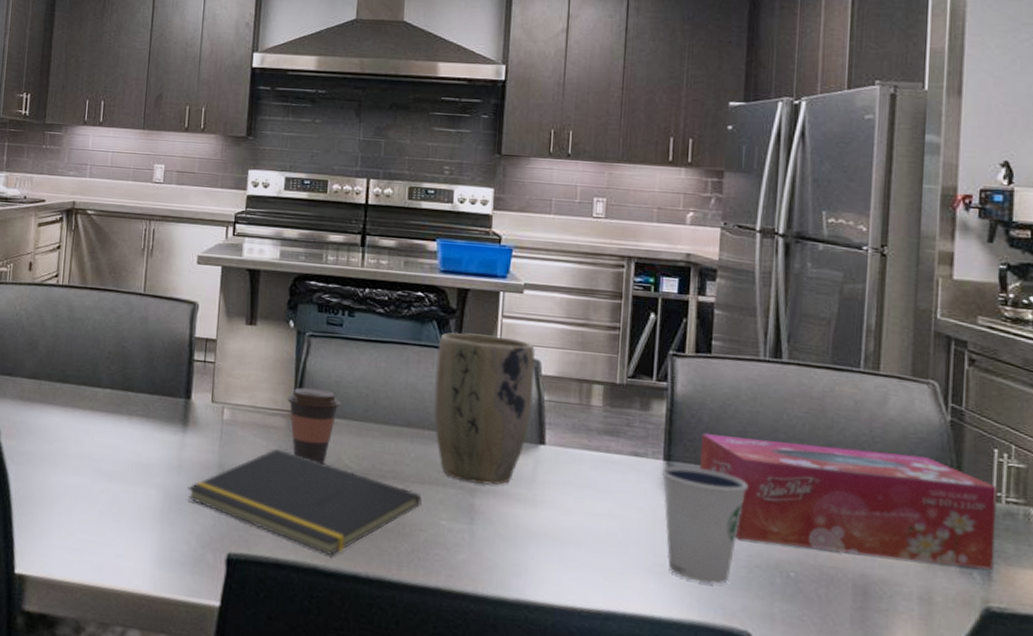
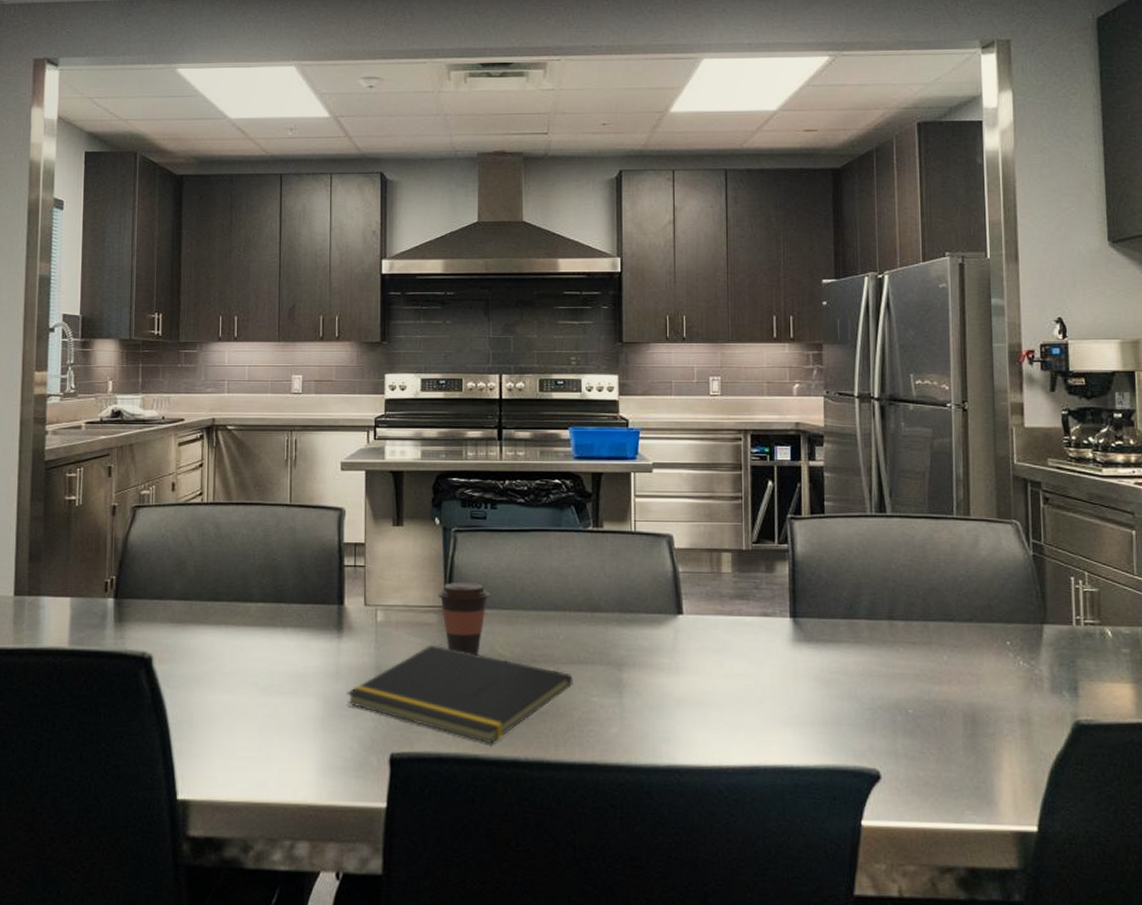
plant pot: present [434,332,536,485] -> none [576,515,668,658]
dixie cup: present [661,466,749,585] -> none [788,622,867,730]
tissue box: present [699,433,997,570] -> none [822,589,1079,687]

